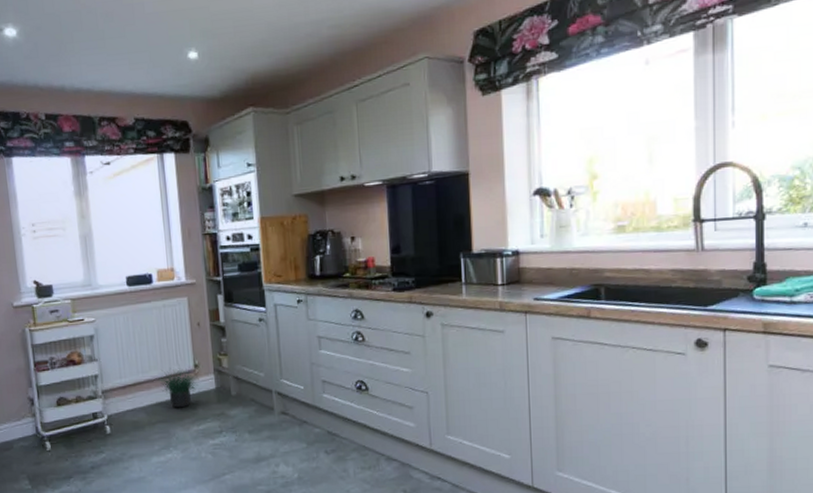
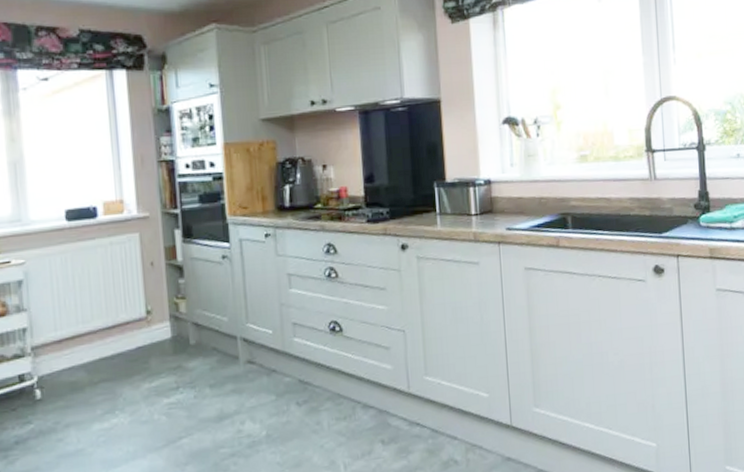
potted plant: present [158,365,198,408] -> none [103,312,151,363]

